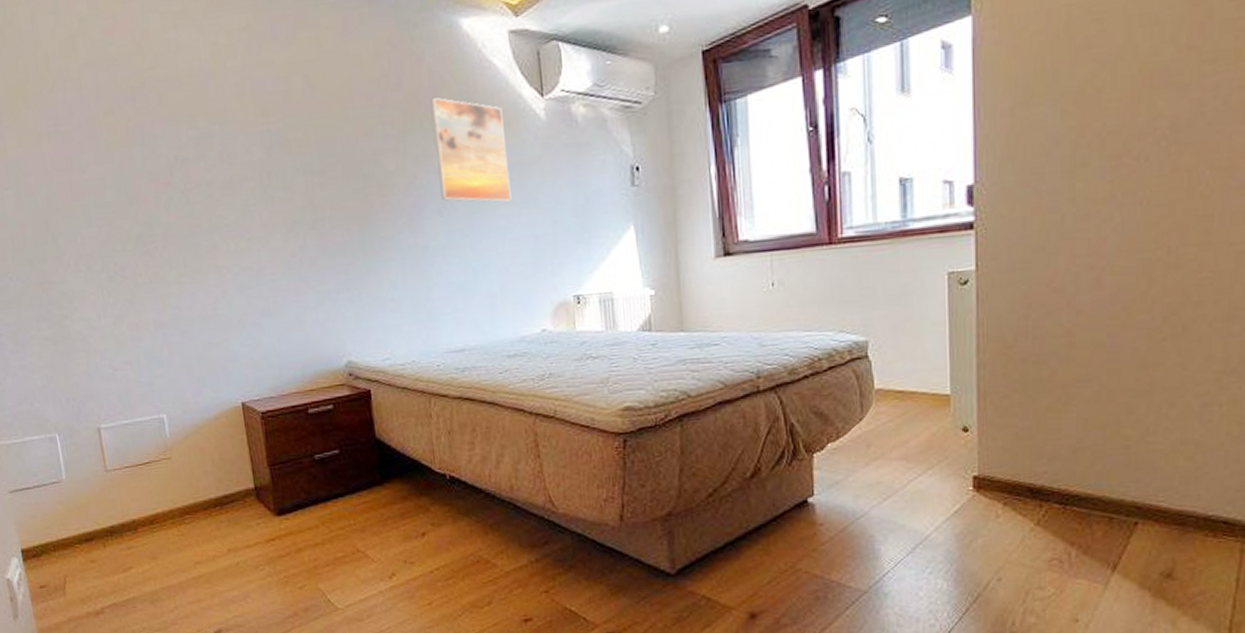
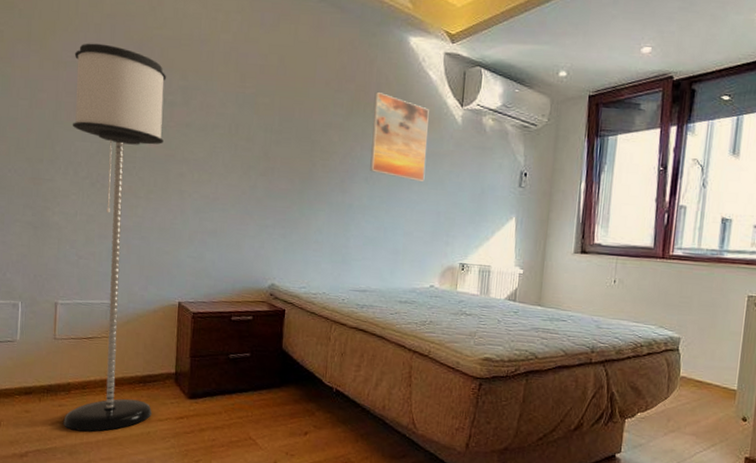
floor lamp: none [56,101,237,575] -> present [63,43,166,432]

